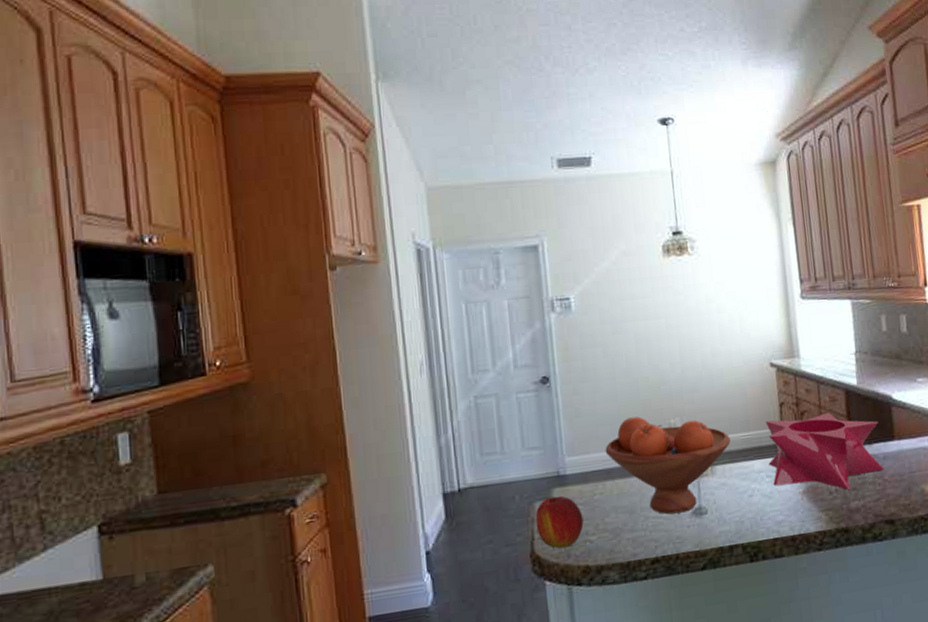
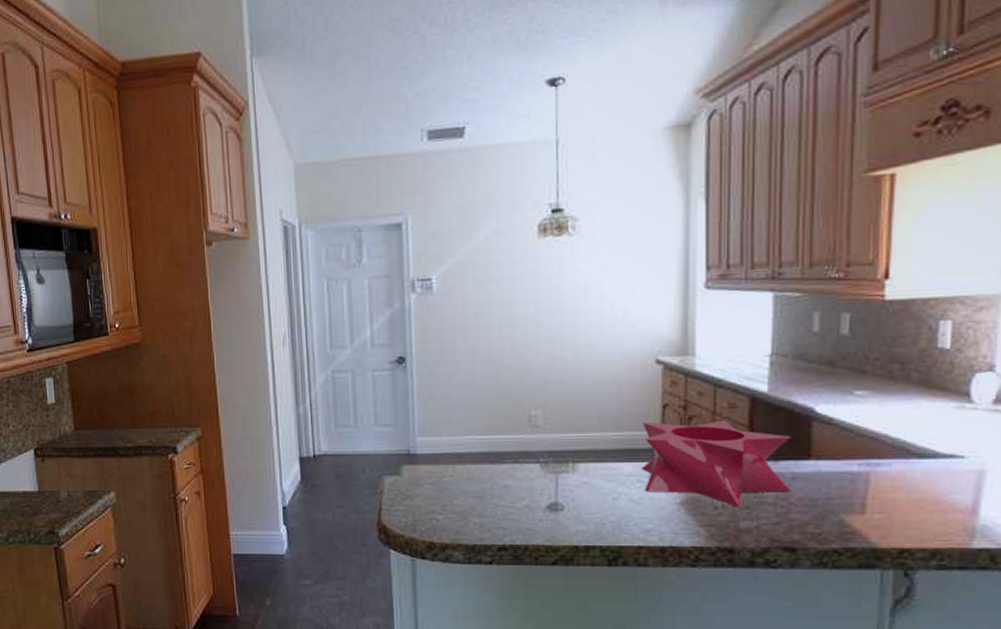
apple: present [535,495,584,549] -> none [384,473,431,522]
fruit bowl: present [605,416,731,515] -> none [458,404,598,506]

